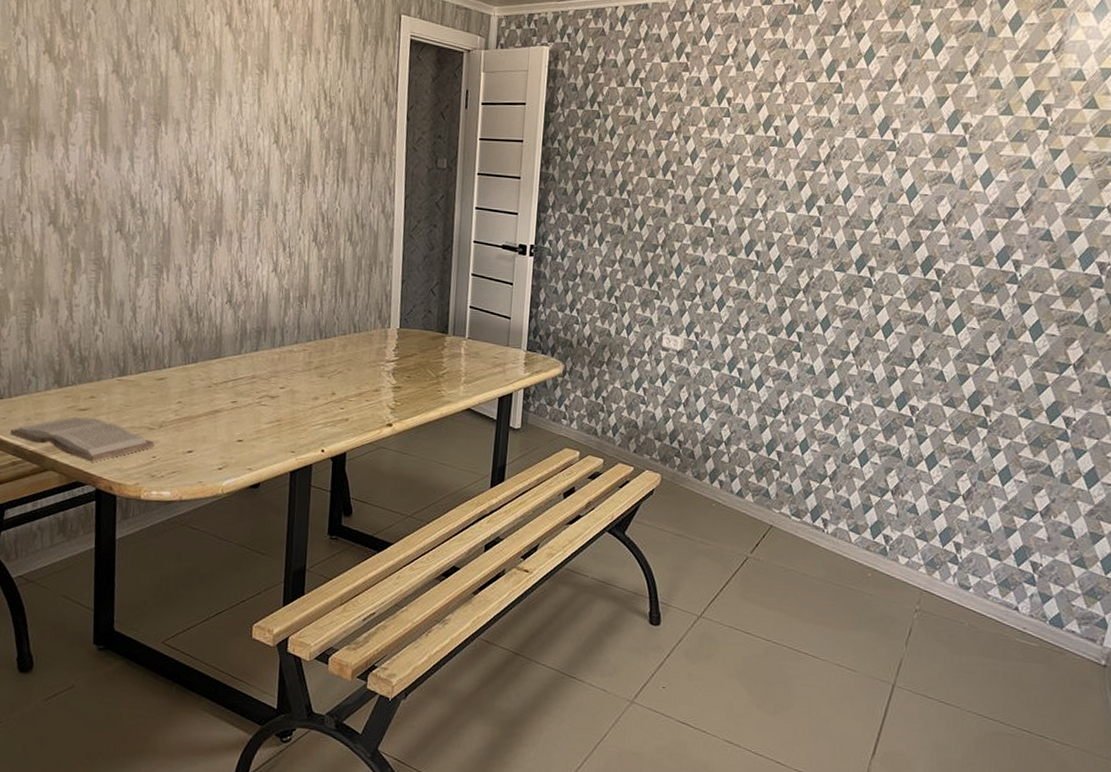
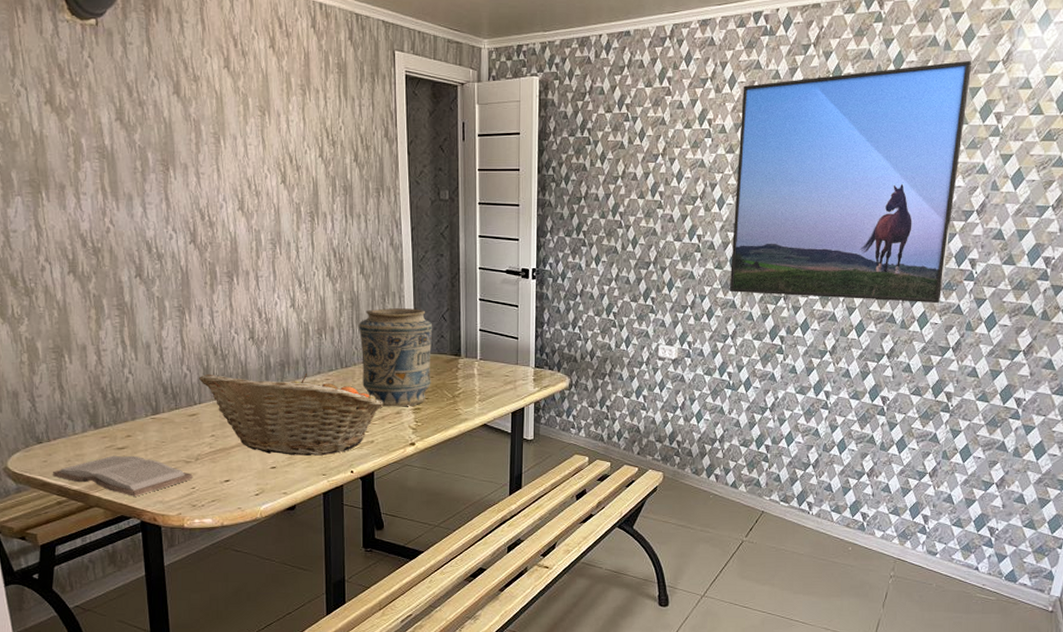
fruit basket: none [171,336,362,431] -> present [199,373,384,456]
vase: none [341,278,421,384] -> present [358,308,433,407]
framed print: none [743,48,1019,307] -> present [729,60,972,304]

